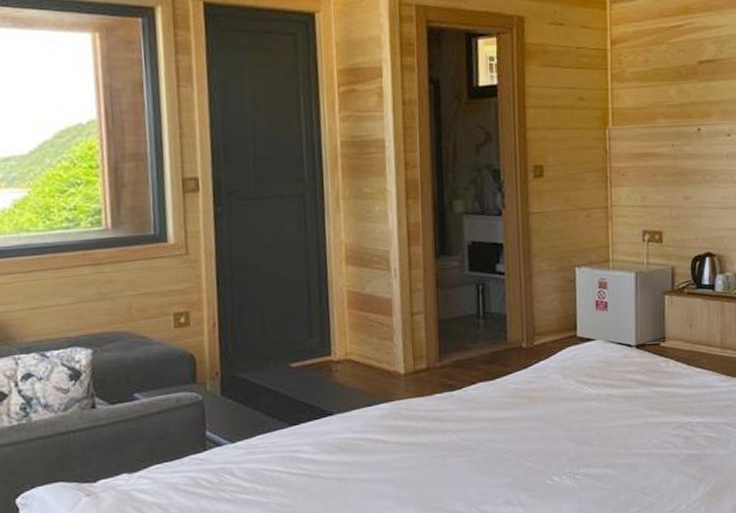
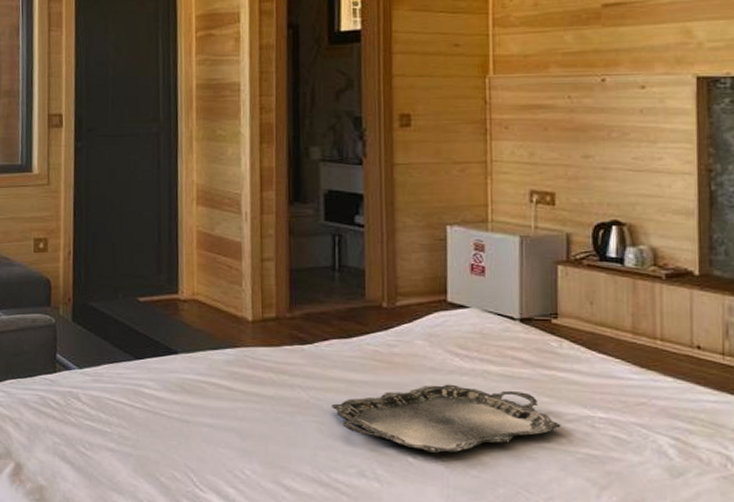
serving tray: none [480,409,668,474] -> present [332,384,561,454]

